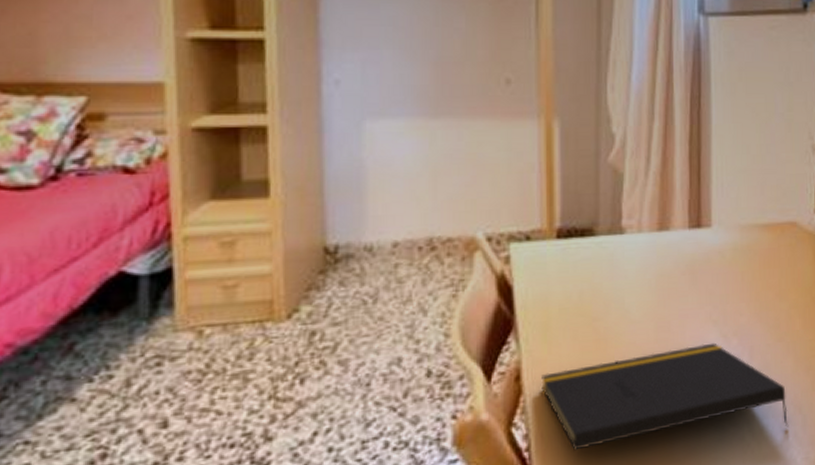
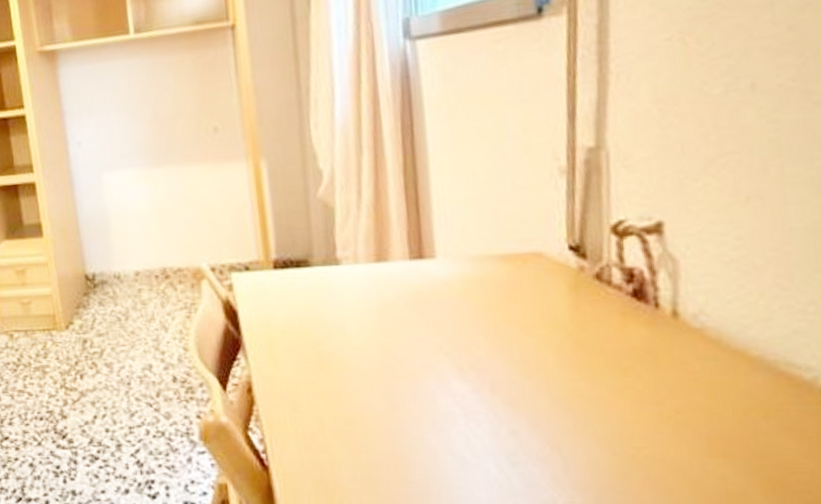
notepad: present [541,342,789,451] -> none [271,373,546,467]

